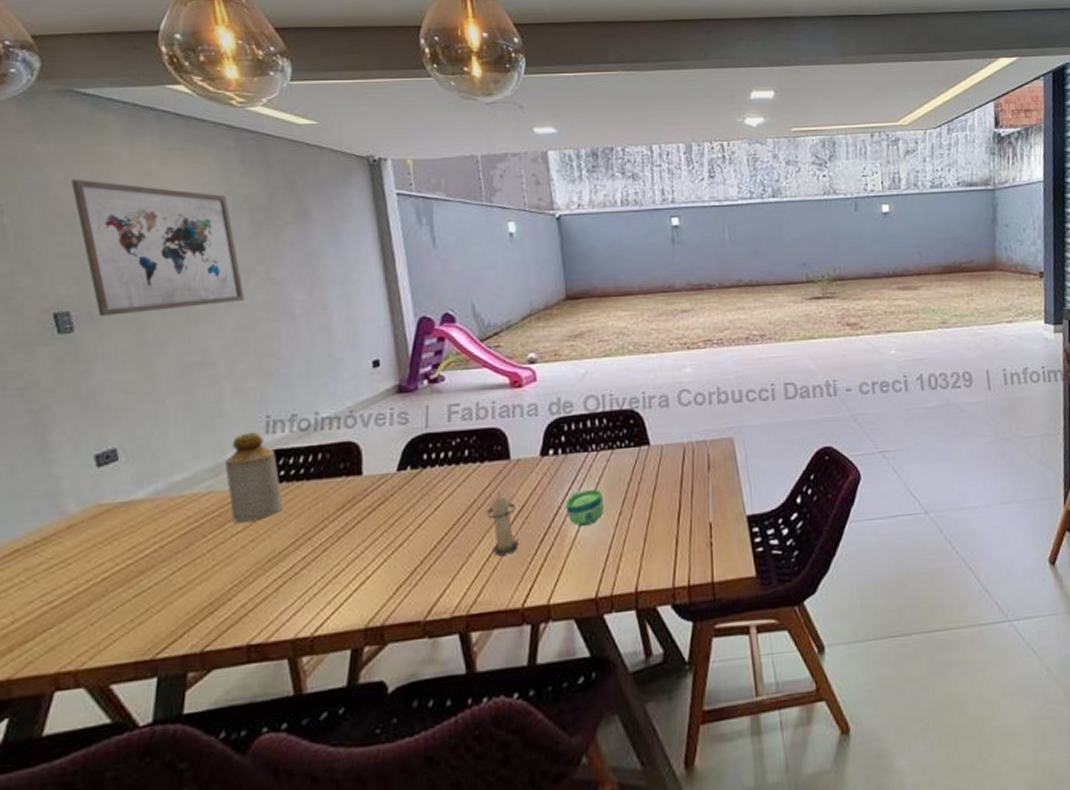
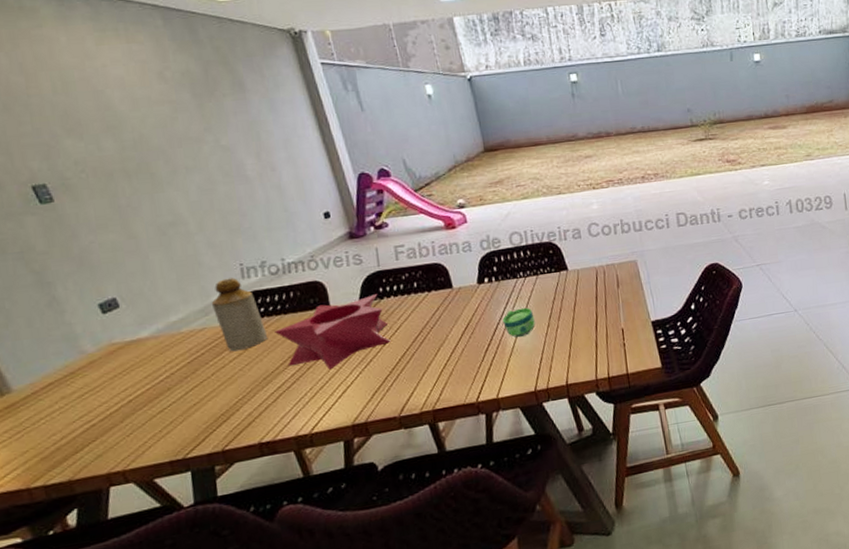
wall art: present [71,179,245,316] -> none [17,62,201,187]
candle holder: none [292,461,428,554] -> present [274,294,391,370]
candle: present [486,491,520,556] -> none [438,314,469,364]

